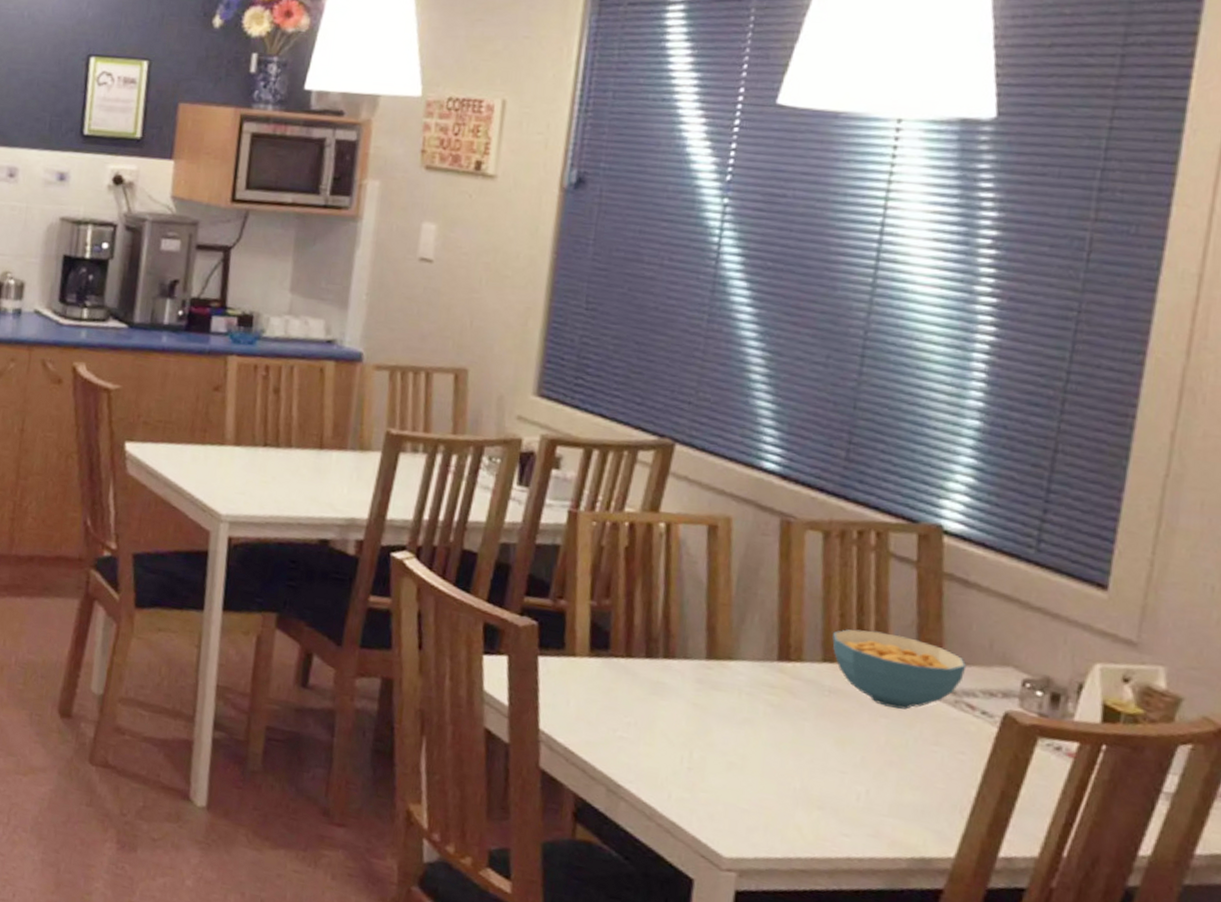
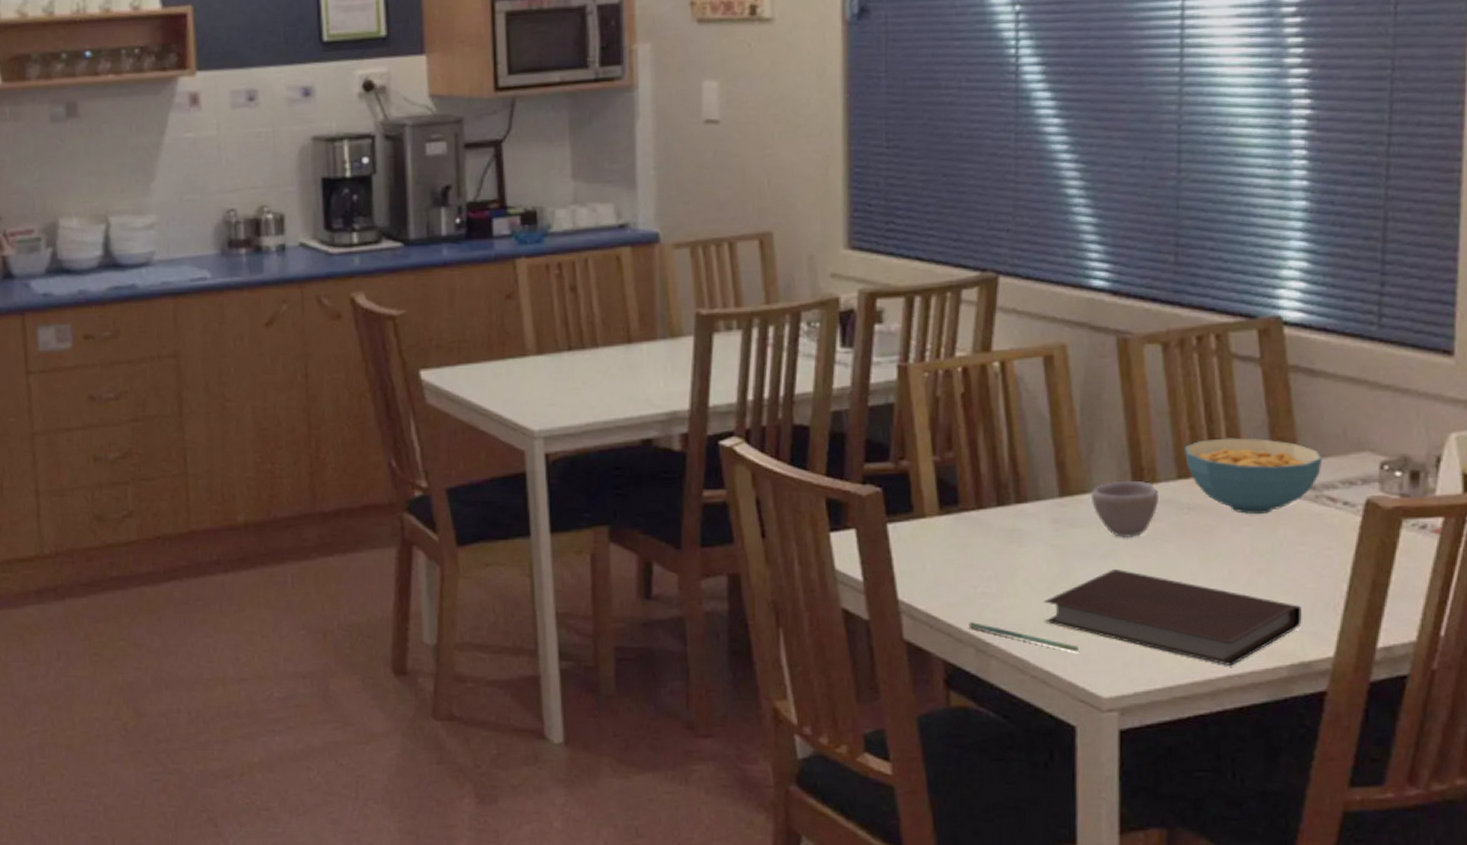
pen: none [603,762,706,809] -> present [969,622,1078,653]
notebook: none [675,736,929,849] -> present [1043,569,1303,666]
cup: none [737,653,802,710] -> present [1092,481,1158,539]

